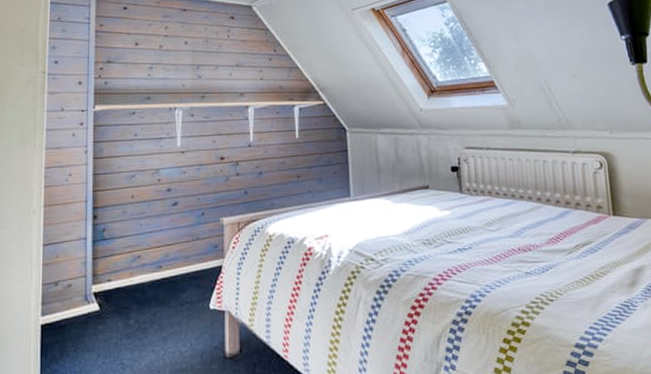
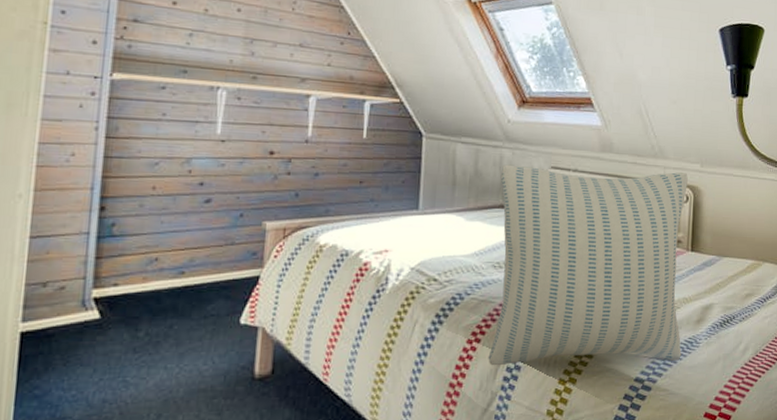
pillow: none [419,141,619,338] -> present [488,164,688,366]

